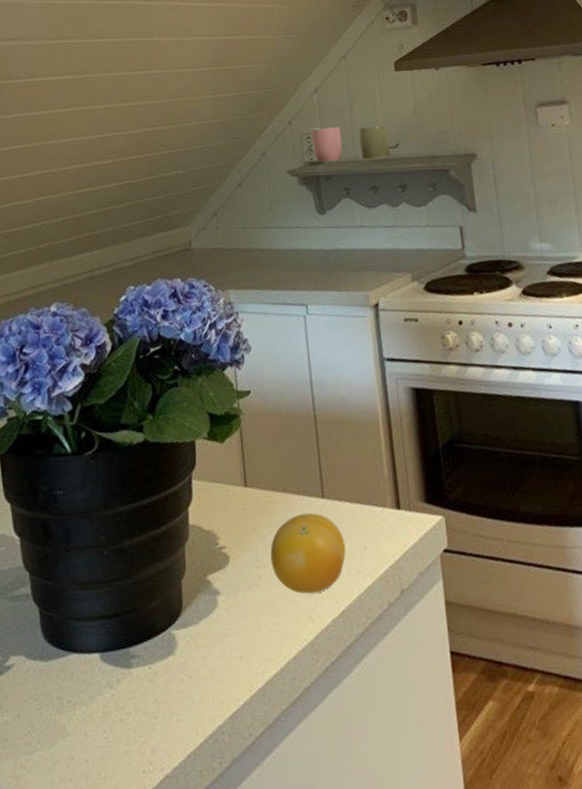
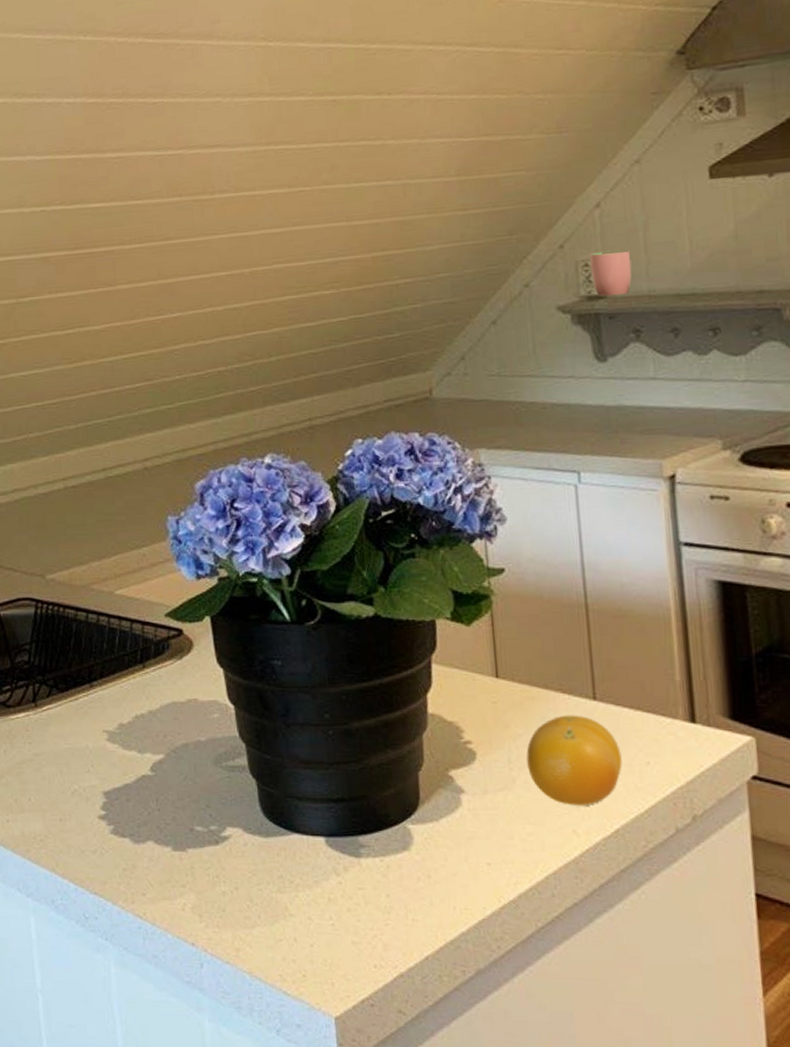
mug: present [359,124,401,160] -> none [655,248,714,295]

